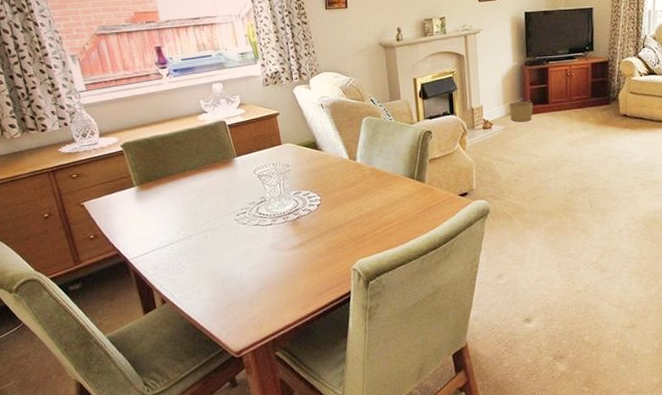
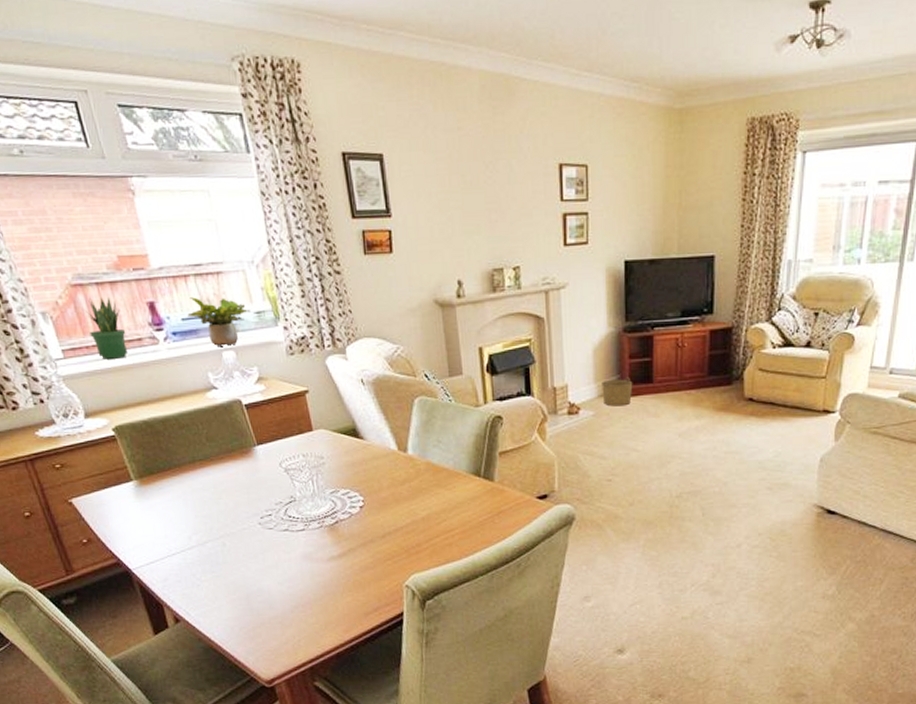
planter: none [106,43,138,91] -> present [85,297,129,359]
potted plant: none [186,43,236,80] -> present [187,297,251,346]

